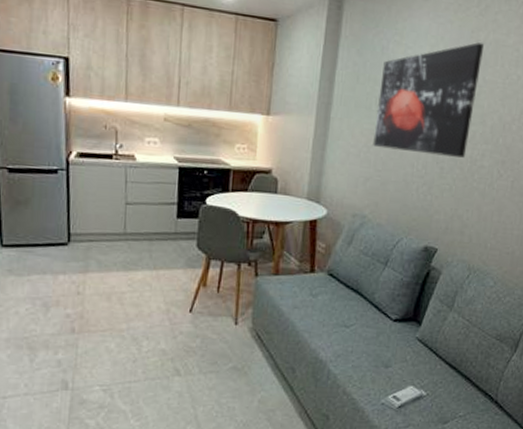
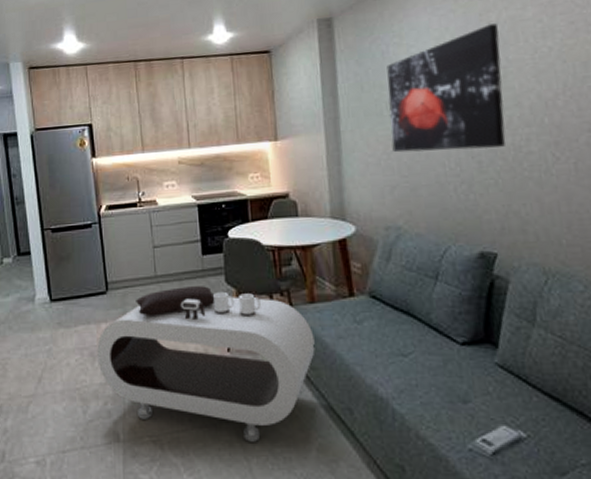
coffee table: none [51,247,273,393] -> present [97,286,315,442]

